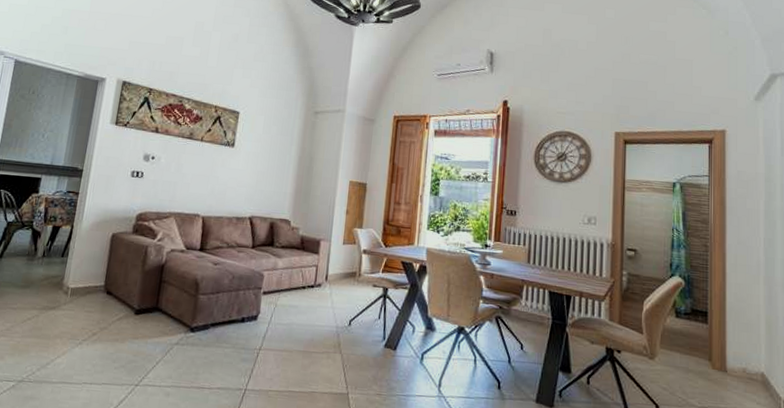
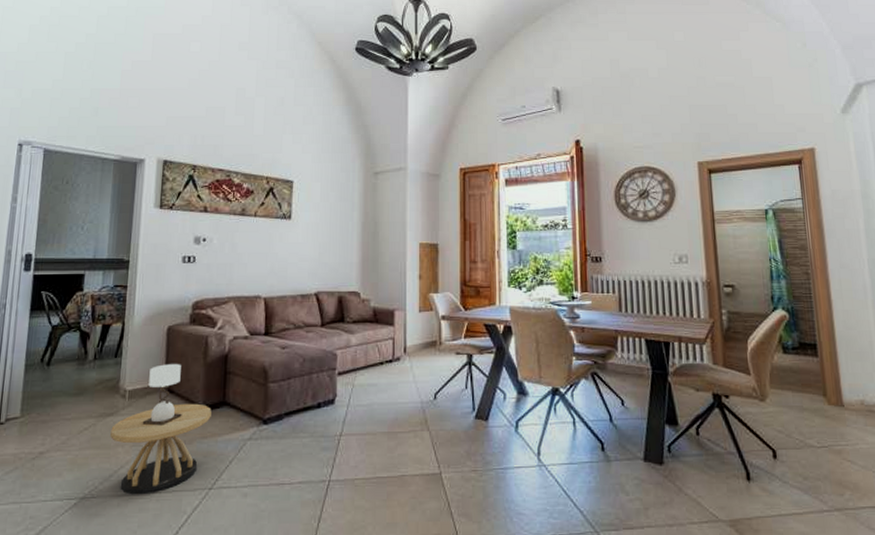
side table: none [50,267,145,384] -> present [110,364,212,495]

